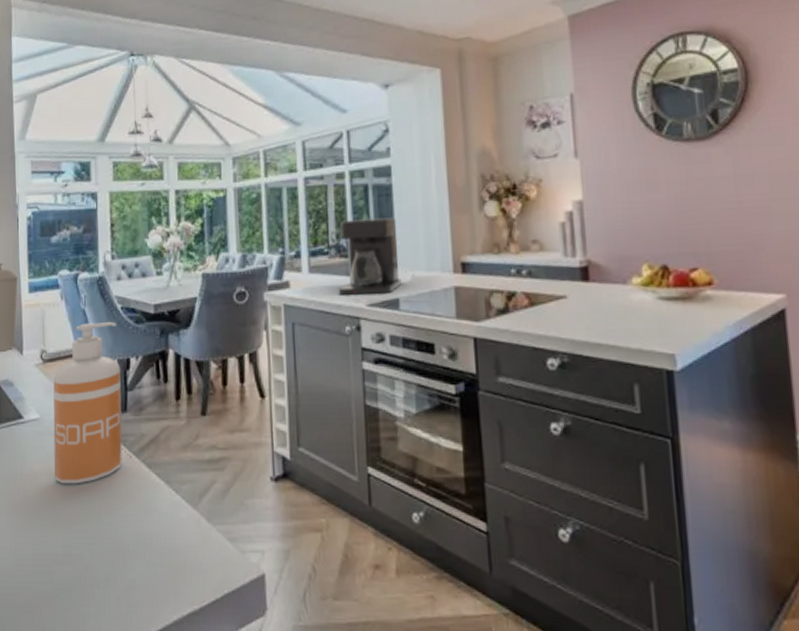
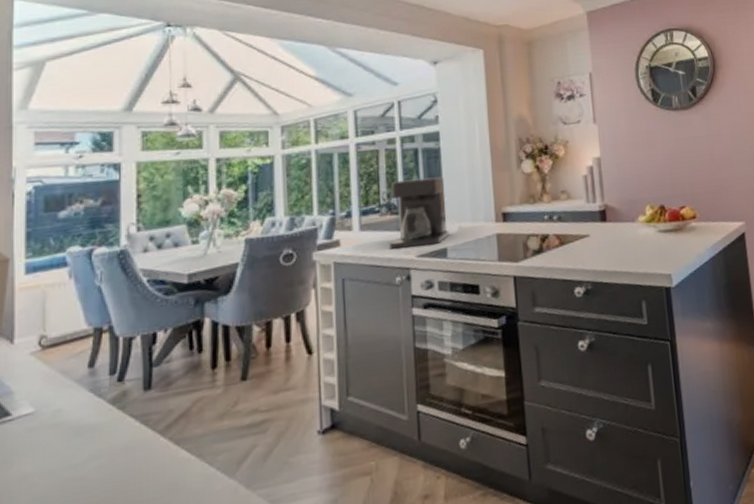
soap dispenser: present [53,321,122,484] -> none [51,296,145,482]

